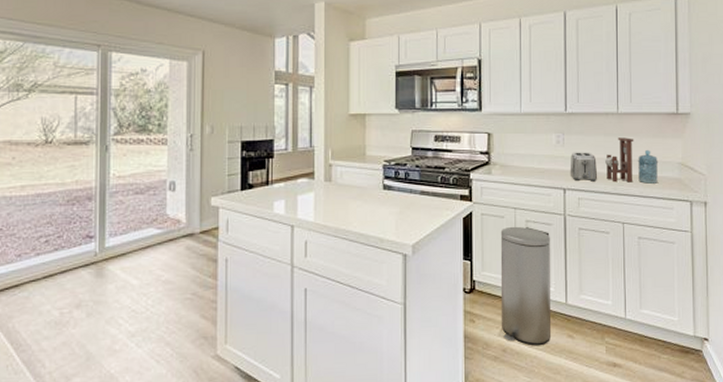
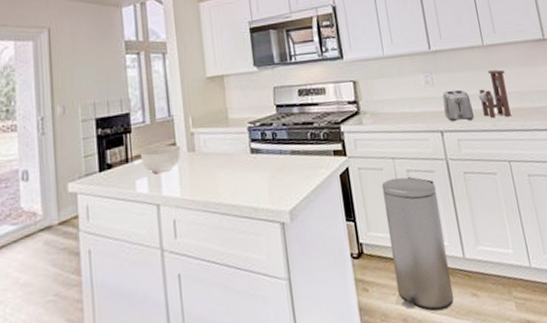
bowl: none [280,172,318,198] -> present [139,144,181,175]
canister: present [637,150,659,184] -> none [511,80,538,116]

